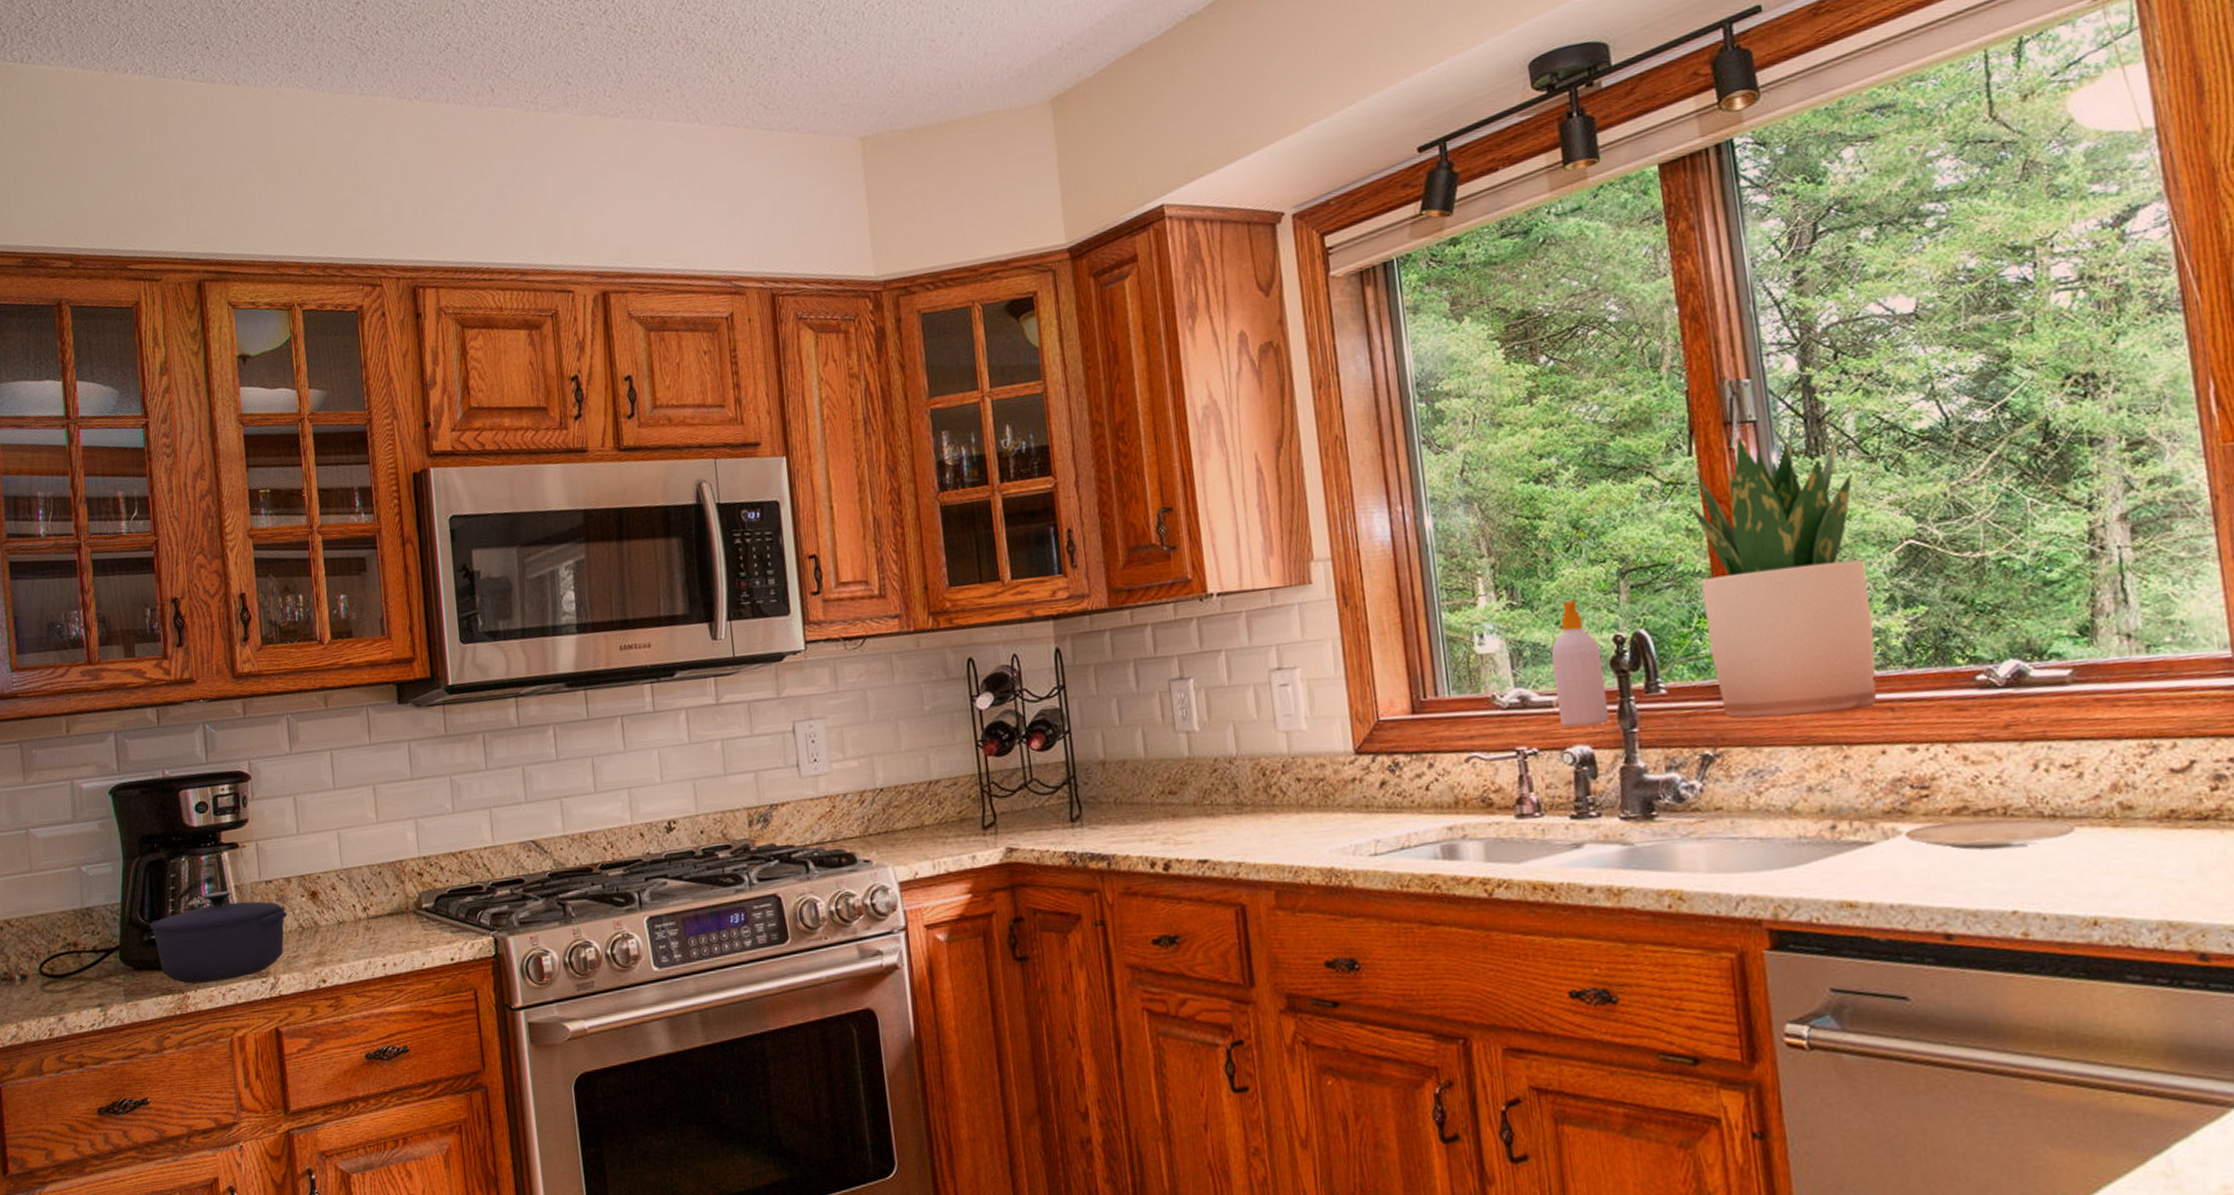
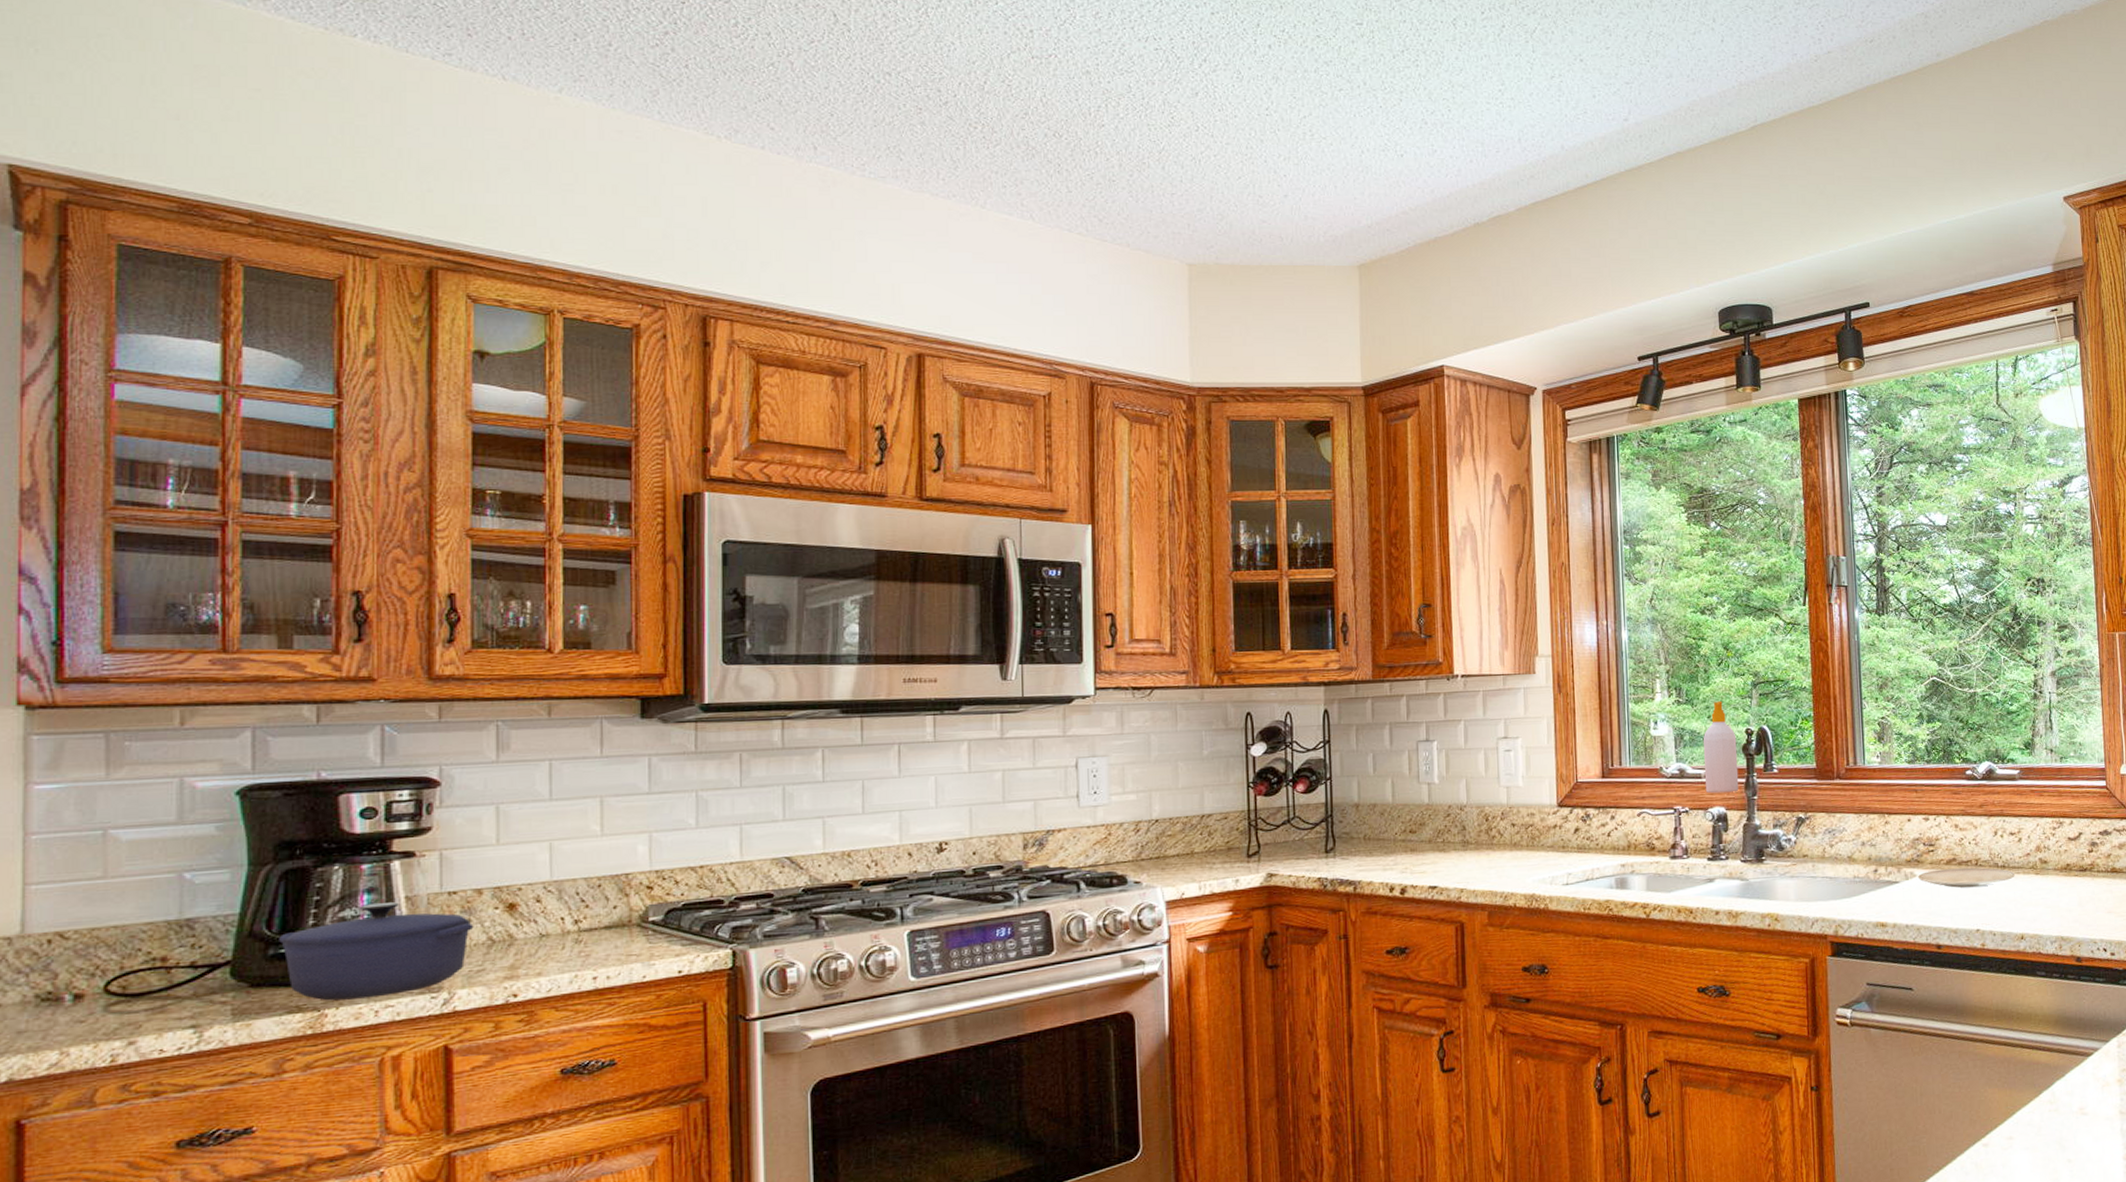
planter: present [1687,420,1878,720] -> none [1800,588,1909,794]

